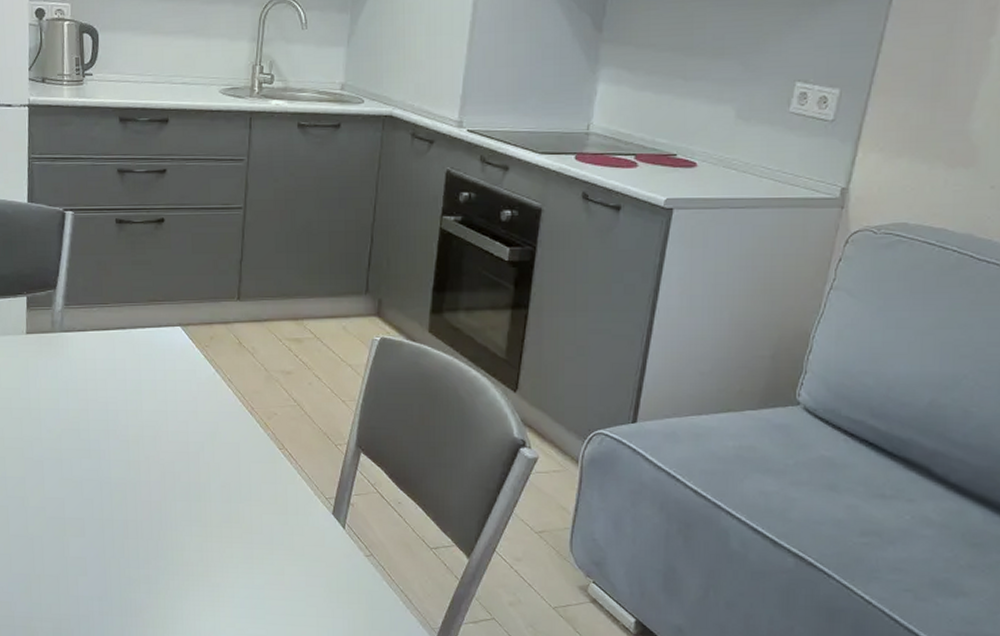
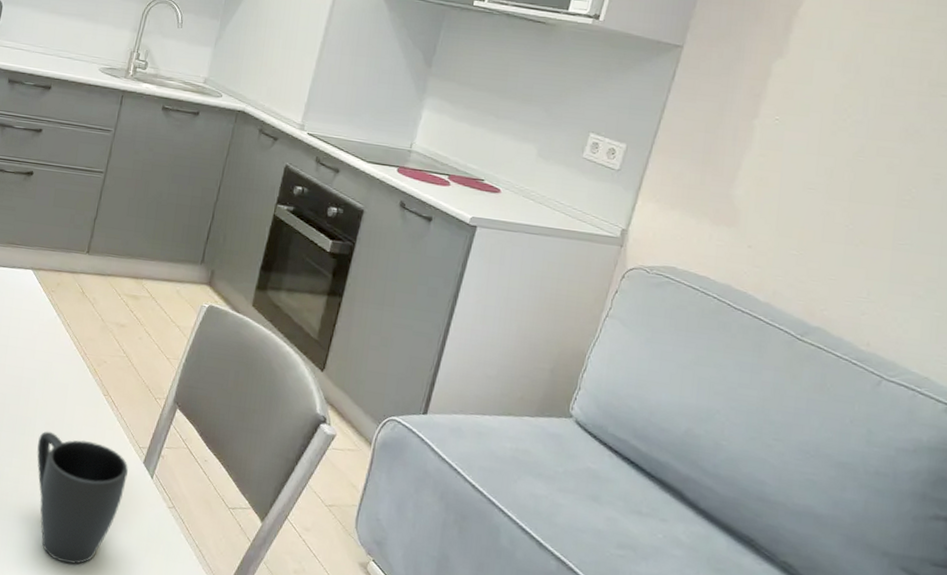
mug: none [216,494,317,626] -> present [37,431,128,564]

